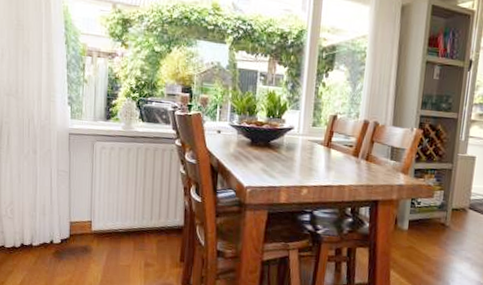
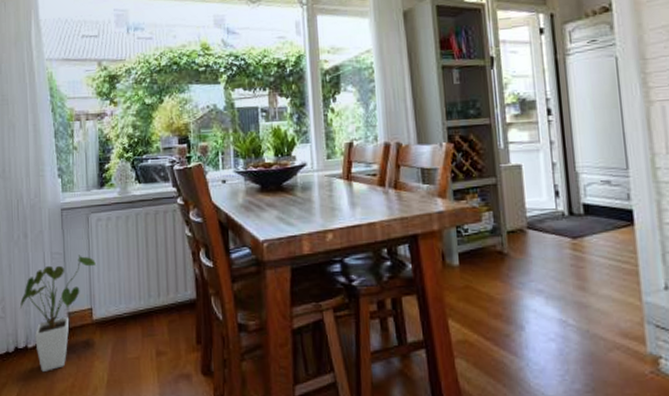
house plant: none [27,175,98,267] -> present [20,255,96,372]

